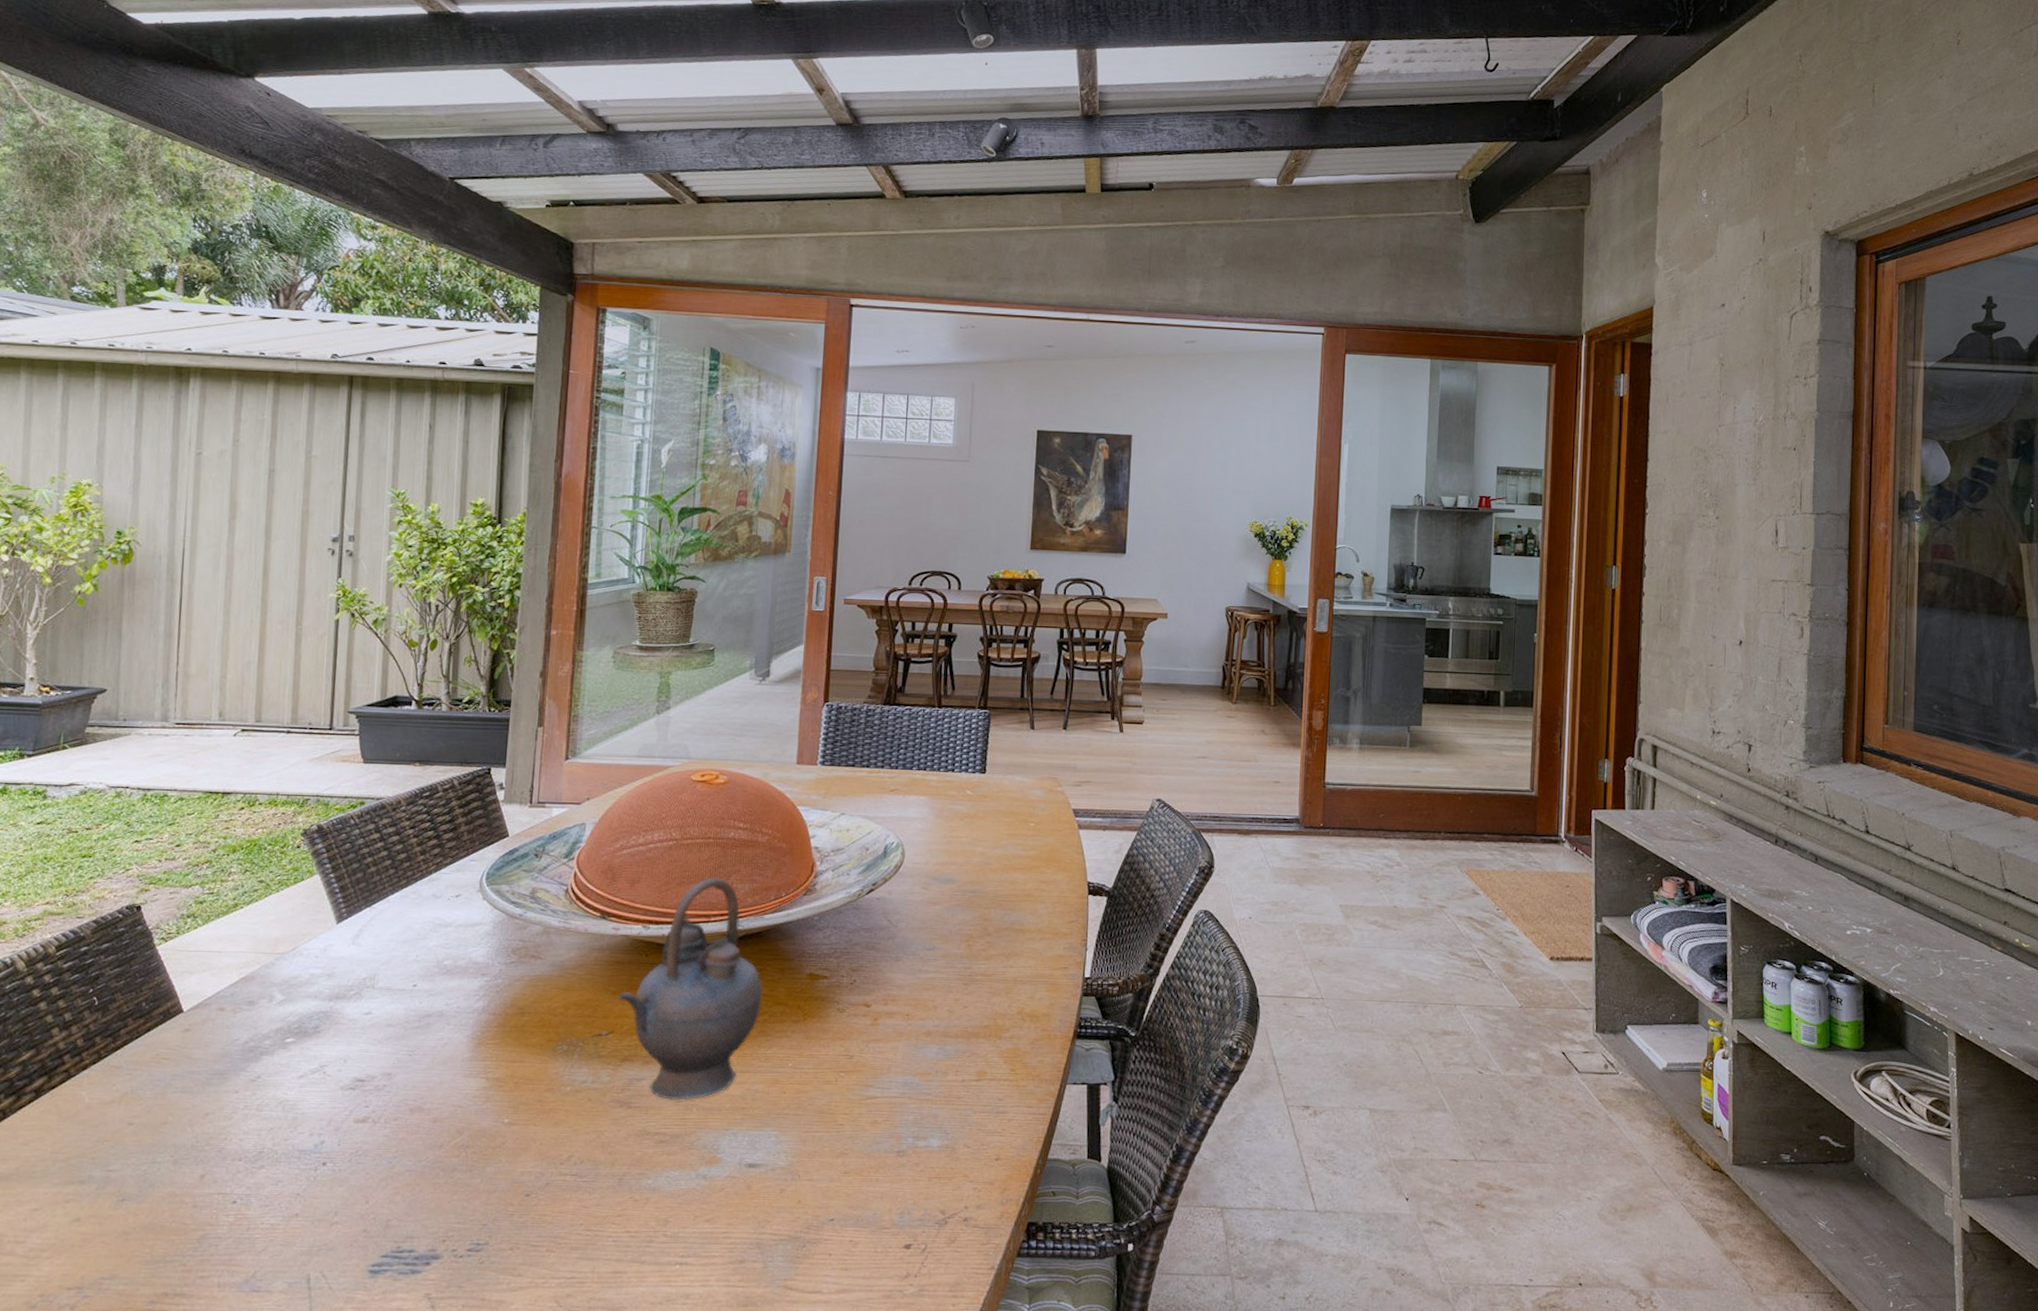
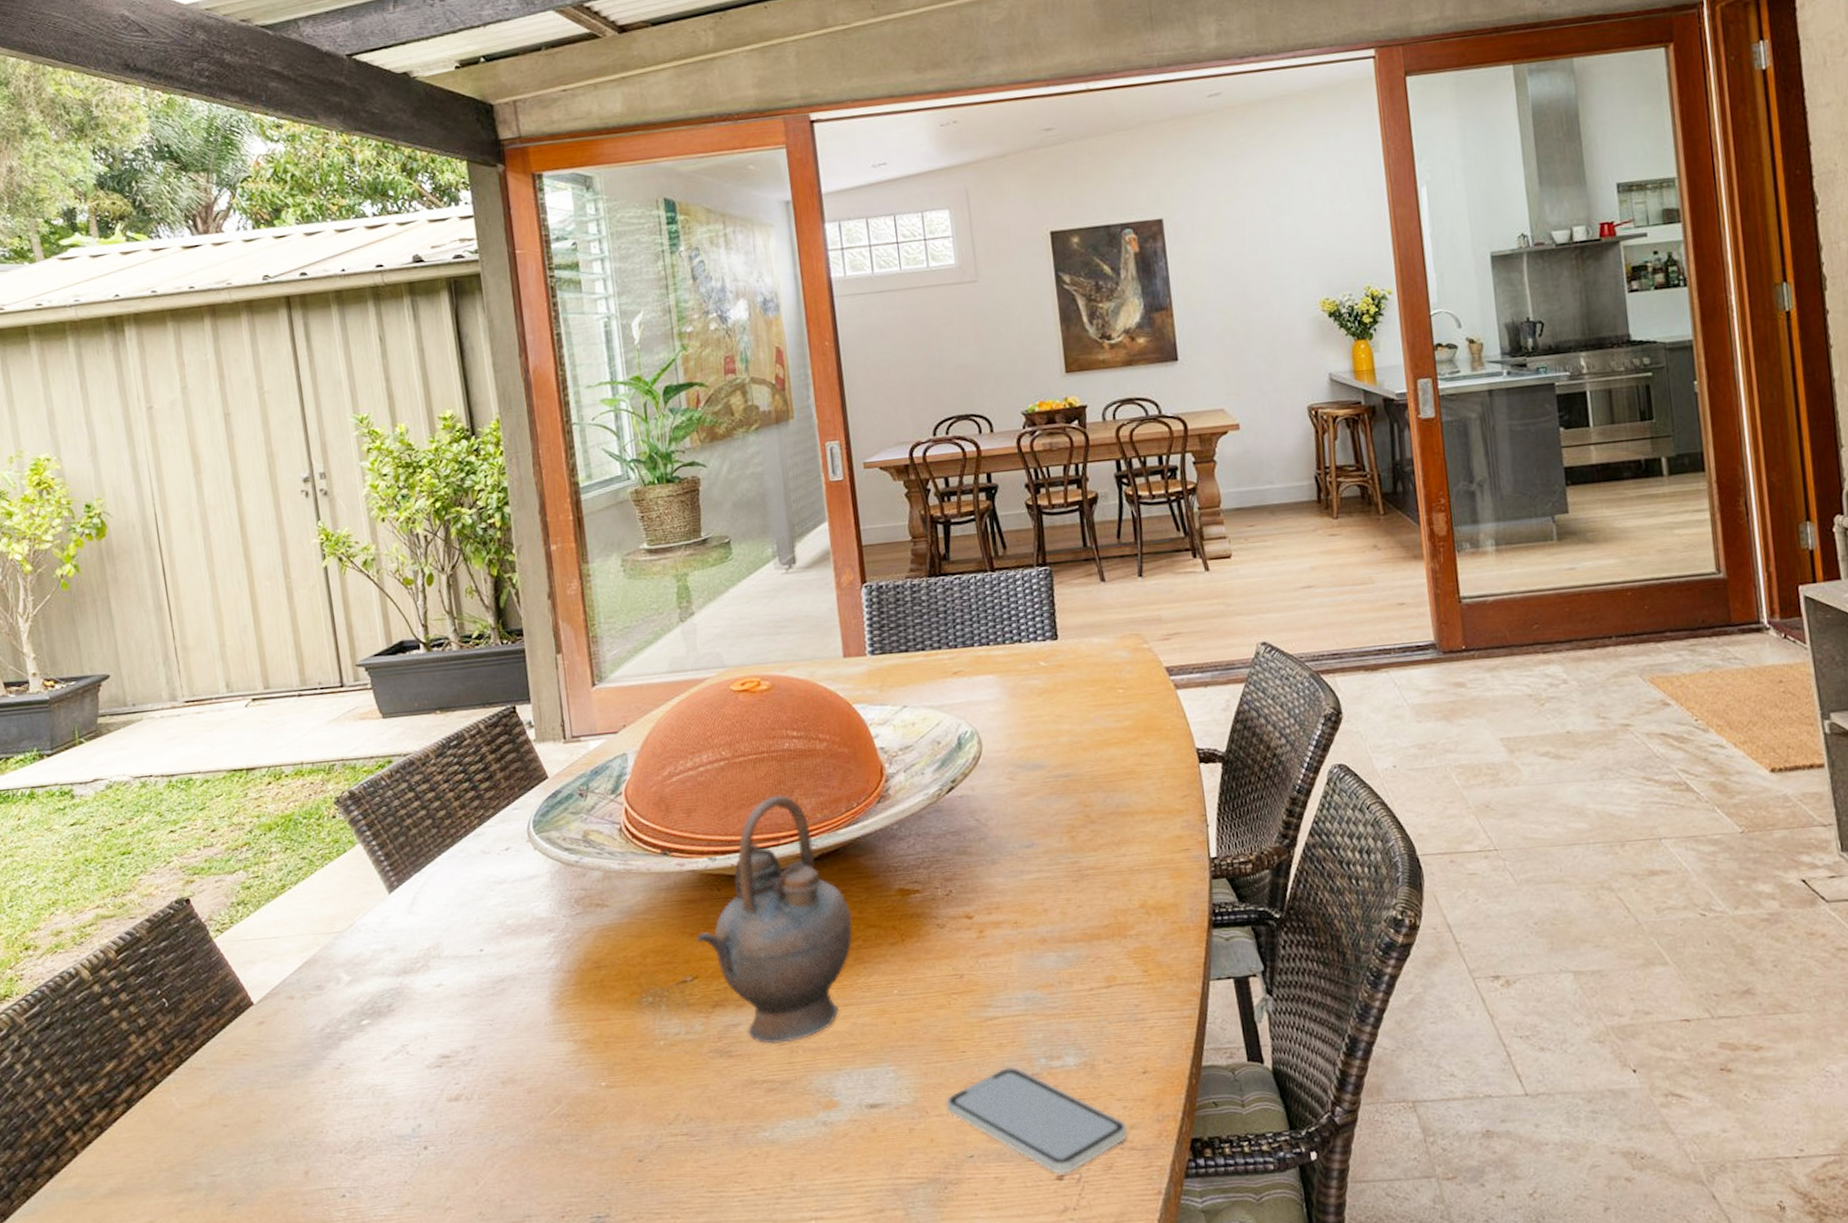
smartphone: none [817,1143,974,1243] -> present [945,1067,1128,1174]

